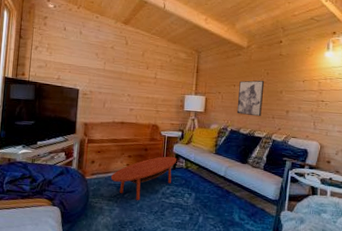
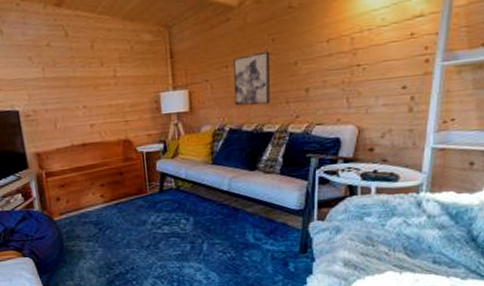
coffee table: present [110,156,177,201] -> none [83,176,164,237]

